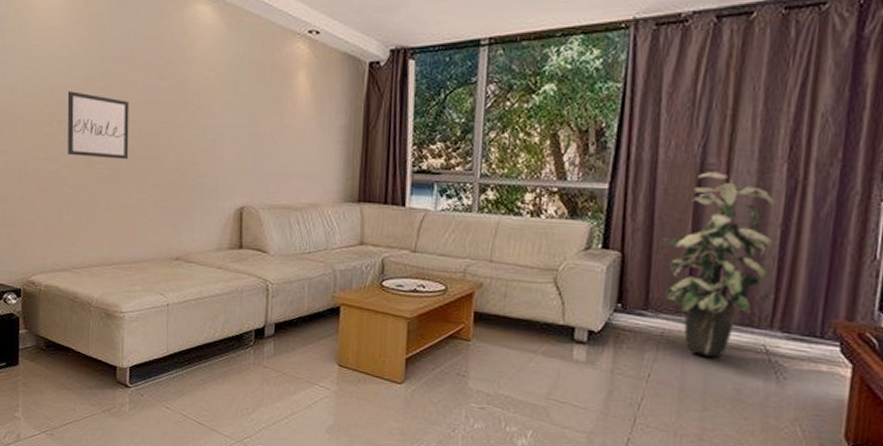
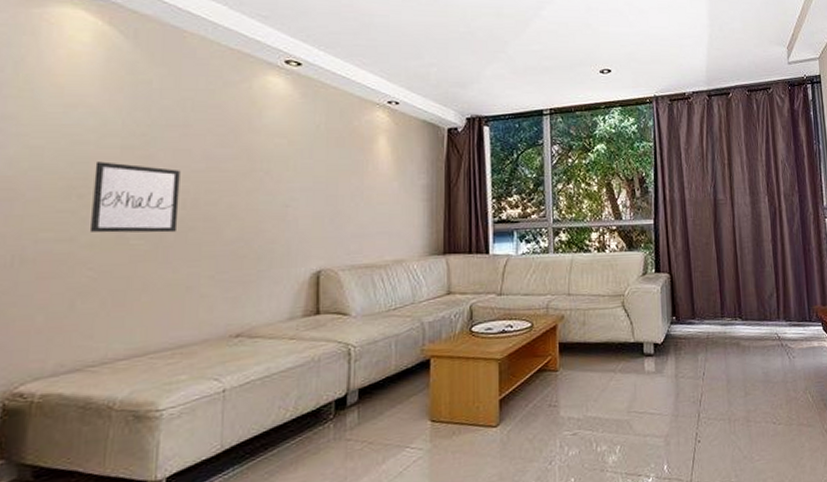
indoor plant: present [662,172,777,358] -> none [697,206,770,350]

